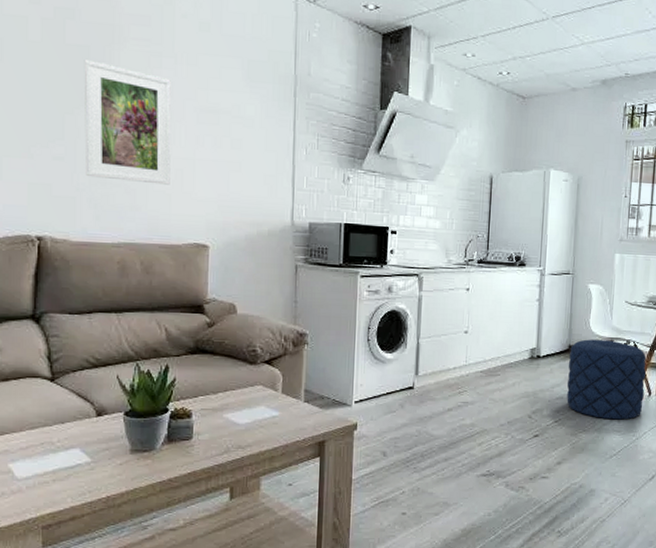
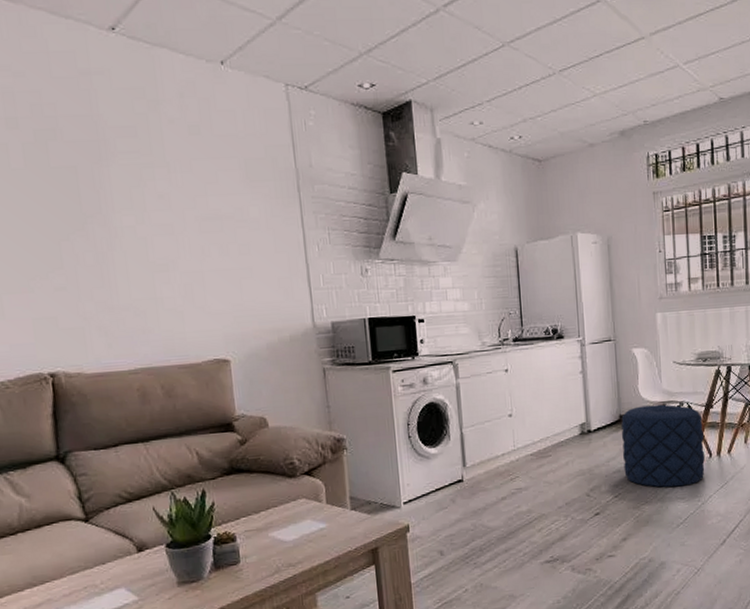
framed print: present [84,59,172,185] -> none [72,180,181,304]

